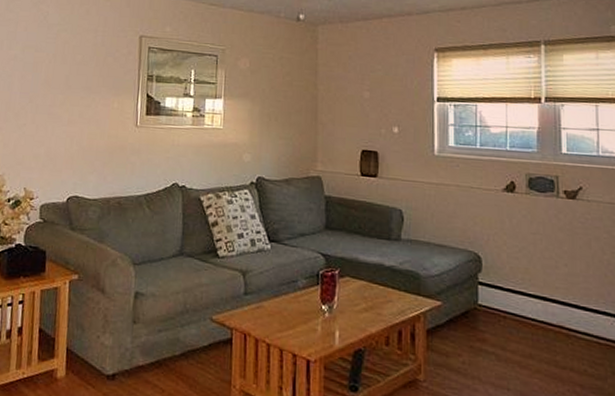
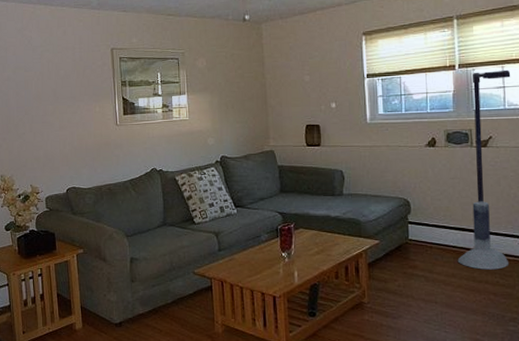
floor lamp: none [536,108,606,355] -> present [457,69,511,270]

